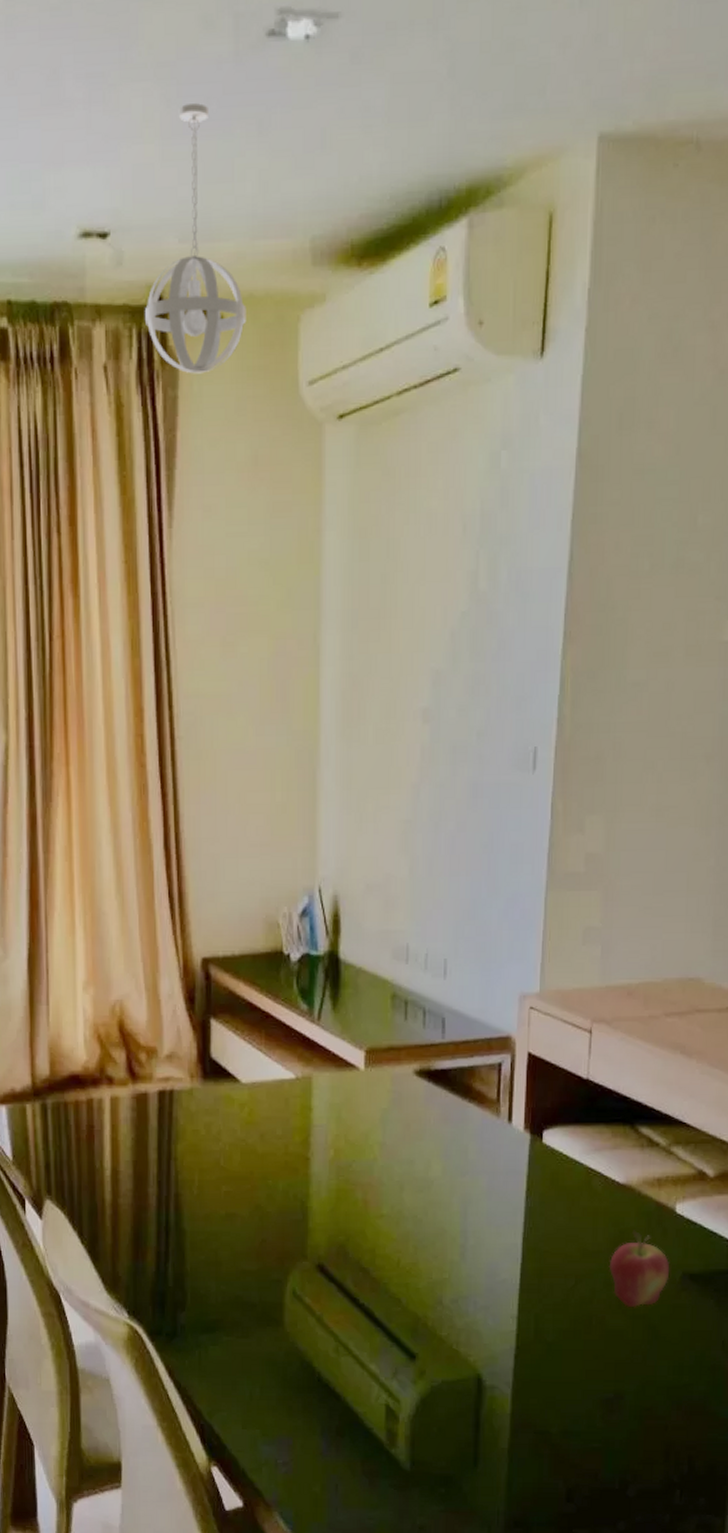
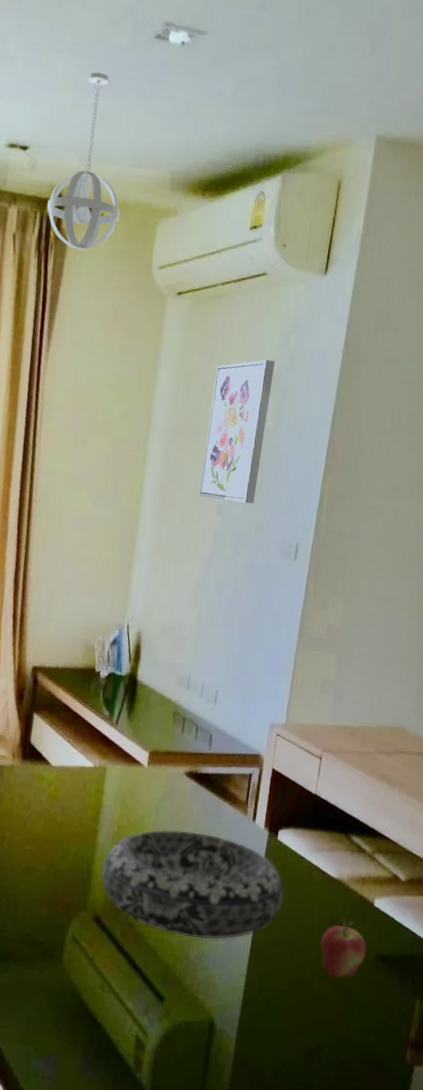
decorative bowl: none [321,1146,557,1278] -> present [101,829,284,940]
wall art: none [396,495,482,702] -> present [199,360,275,504]

